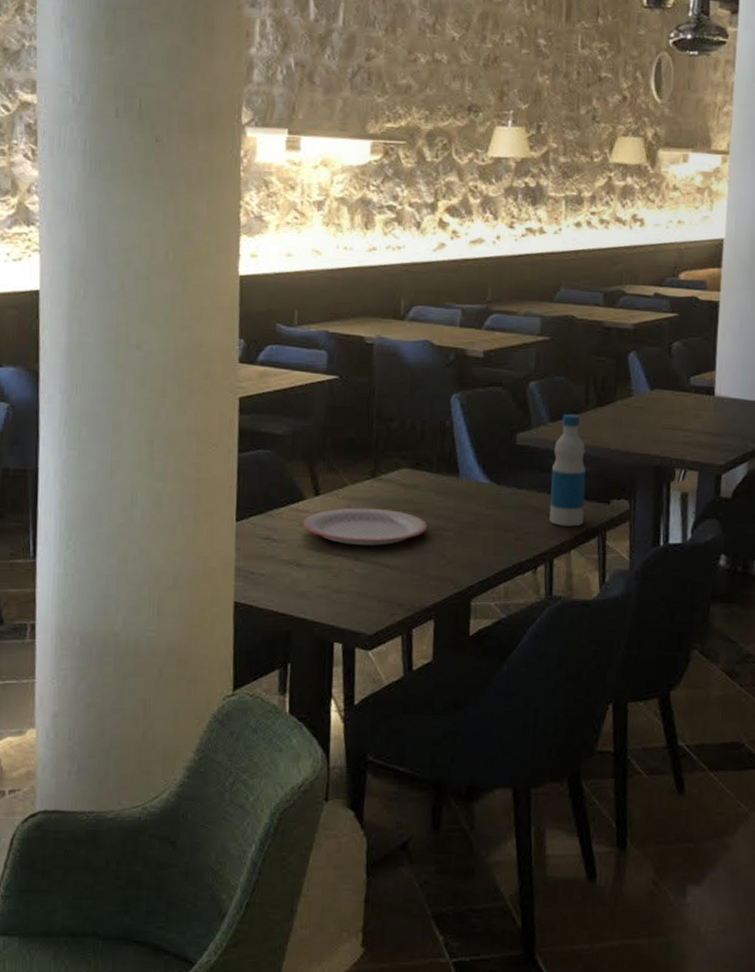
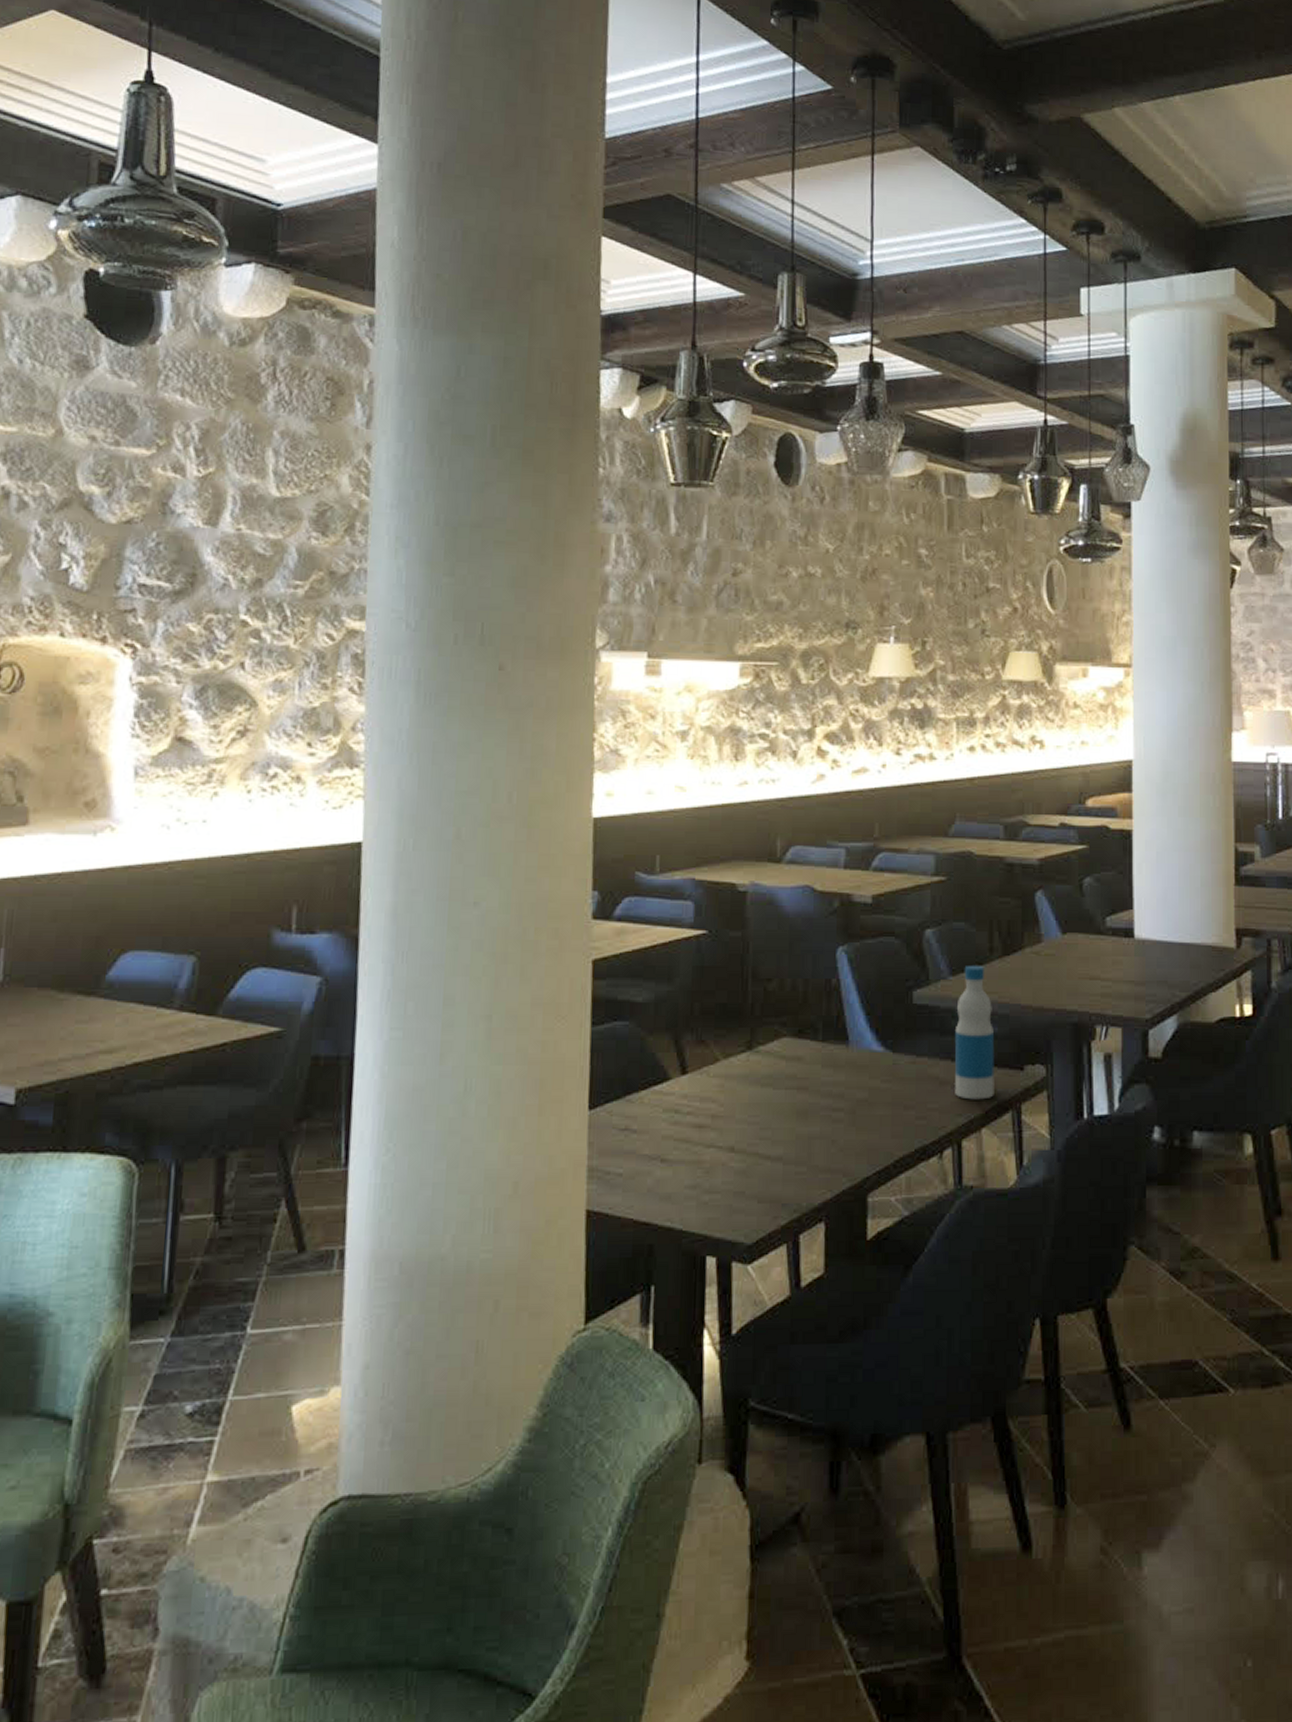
plate: present [302,507,428,546] -> none [667,1087,814,1133]

